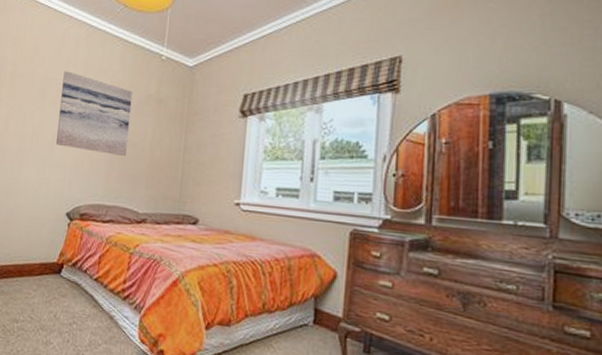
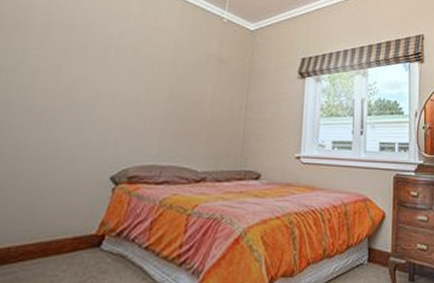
wall art: present [55,71,133,157] -> none [99,25,193,115]

